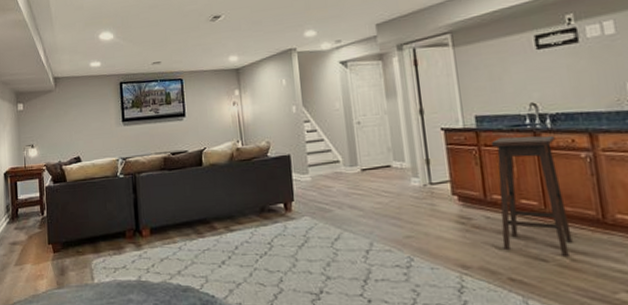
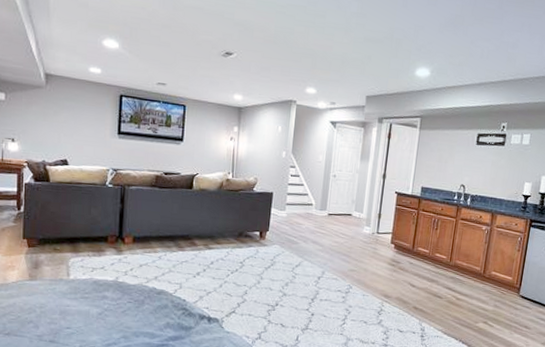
bar stool: present [490,135,573,256] -> none [416,206,471,296]

